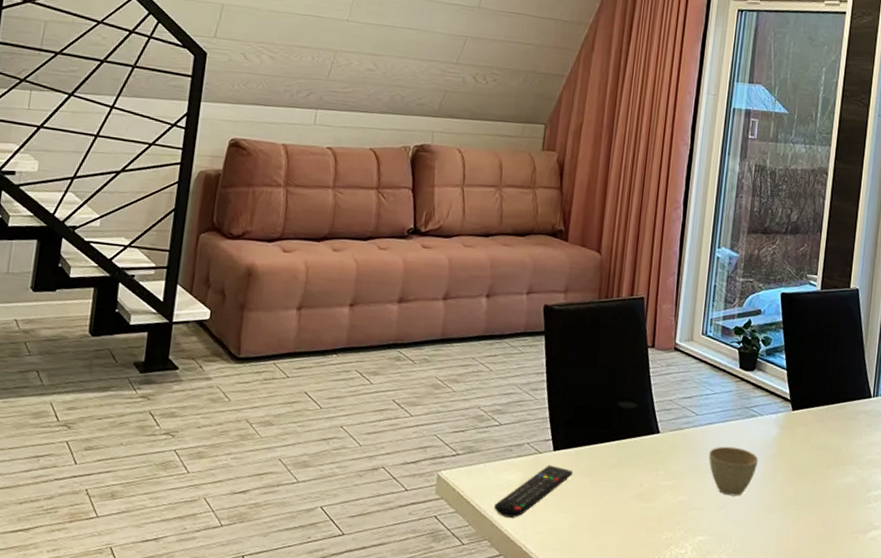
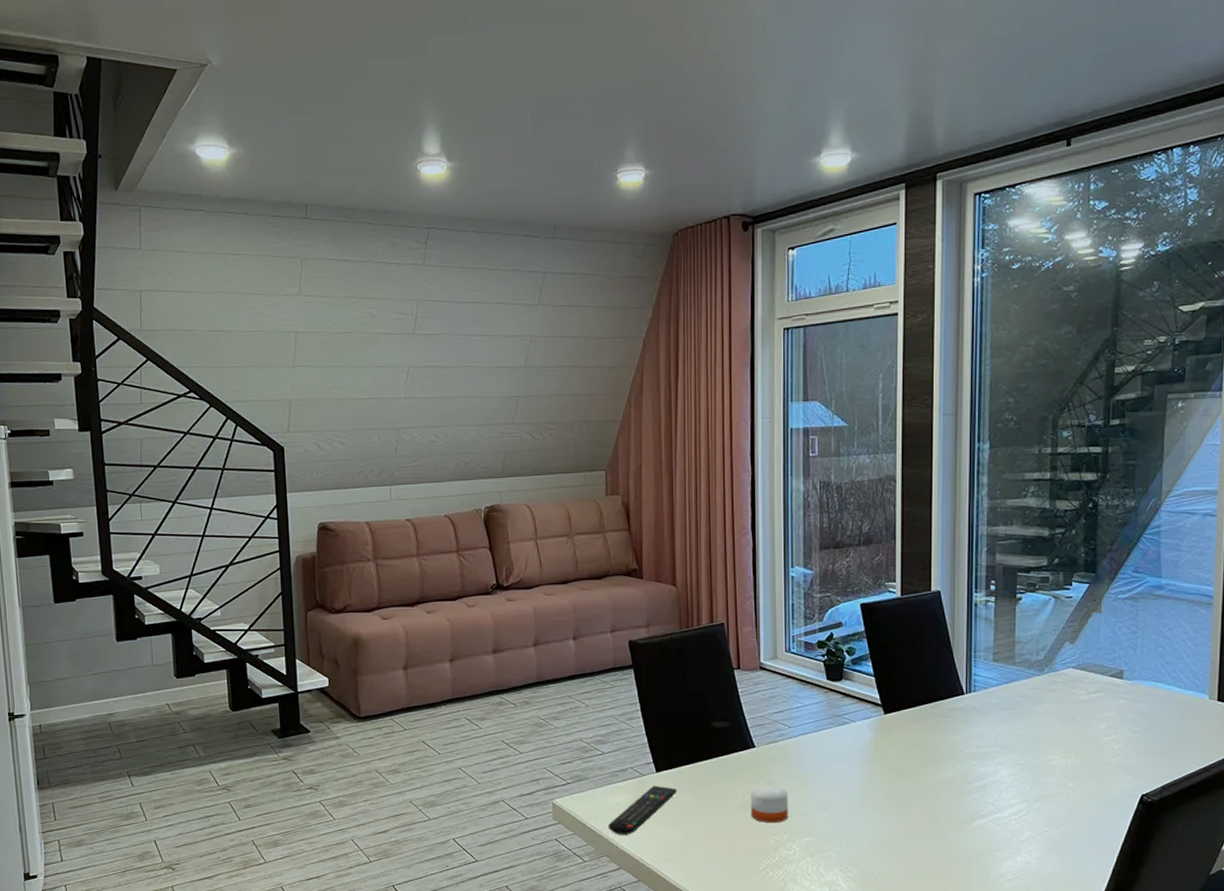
candle: none [646,475,687,518] -> present [750,785,789,823]
cup: present [708,446,759,496] -> none [805,753,856,799]

